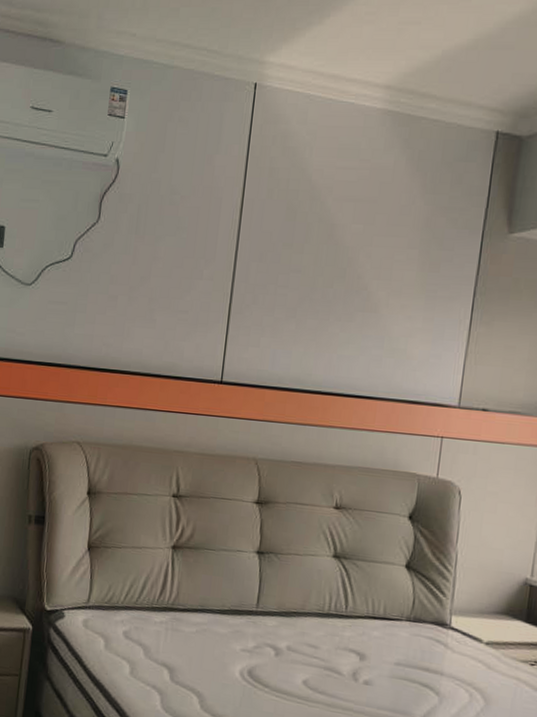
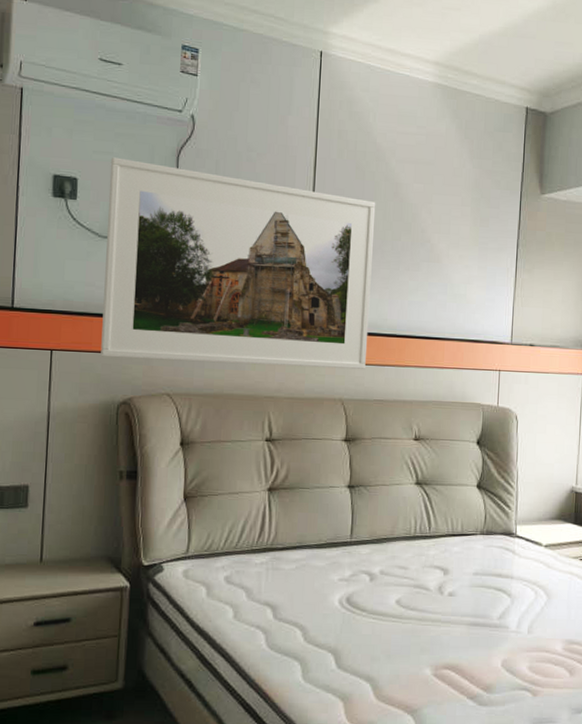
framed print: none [17,205,307,429] -> present [101,157,376,370]

